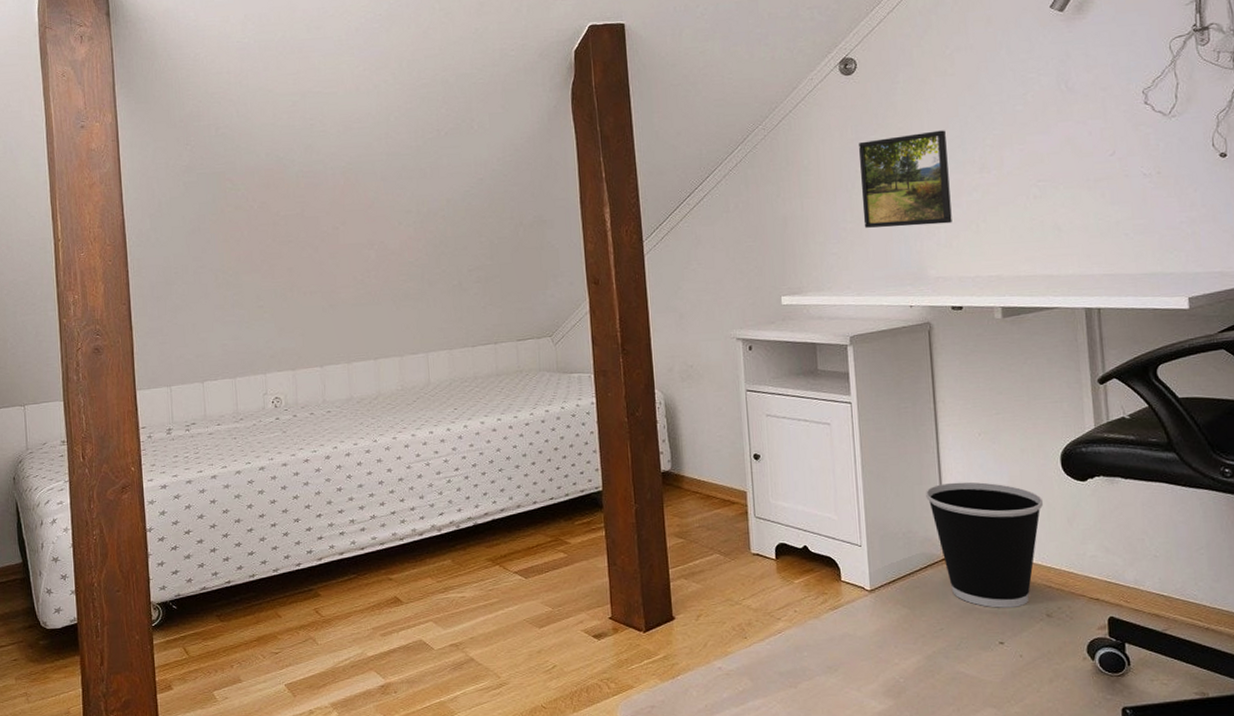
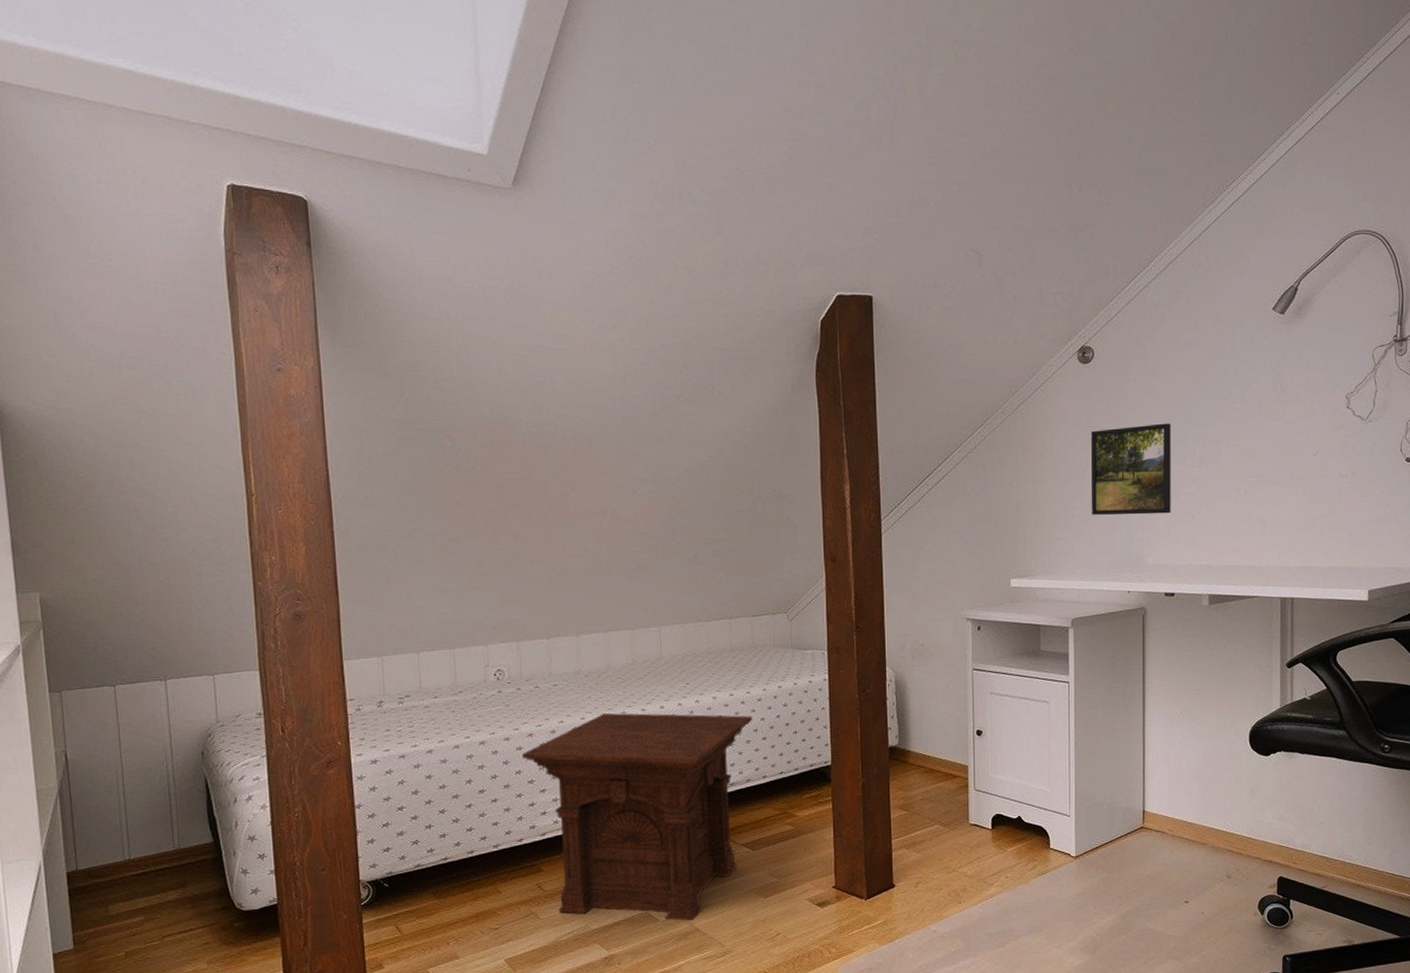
side table: none [299,438,522,651] -> present [522,713,753,922]
wastebasket: present [926,482,1044,608] -> none [1130,756,1232,871]

